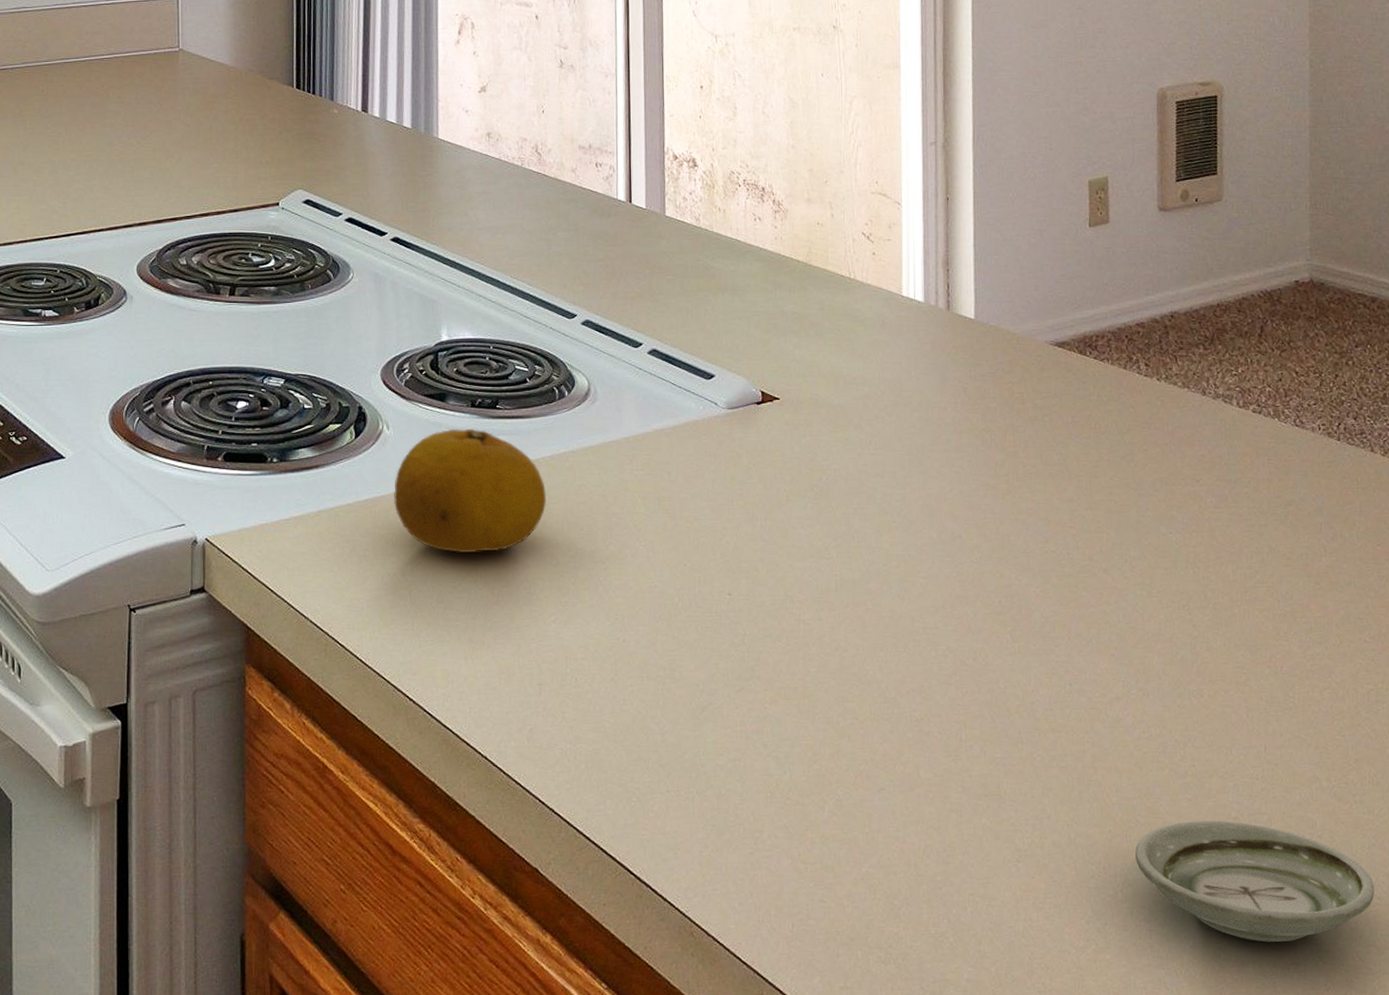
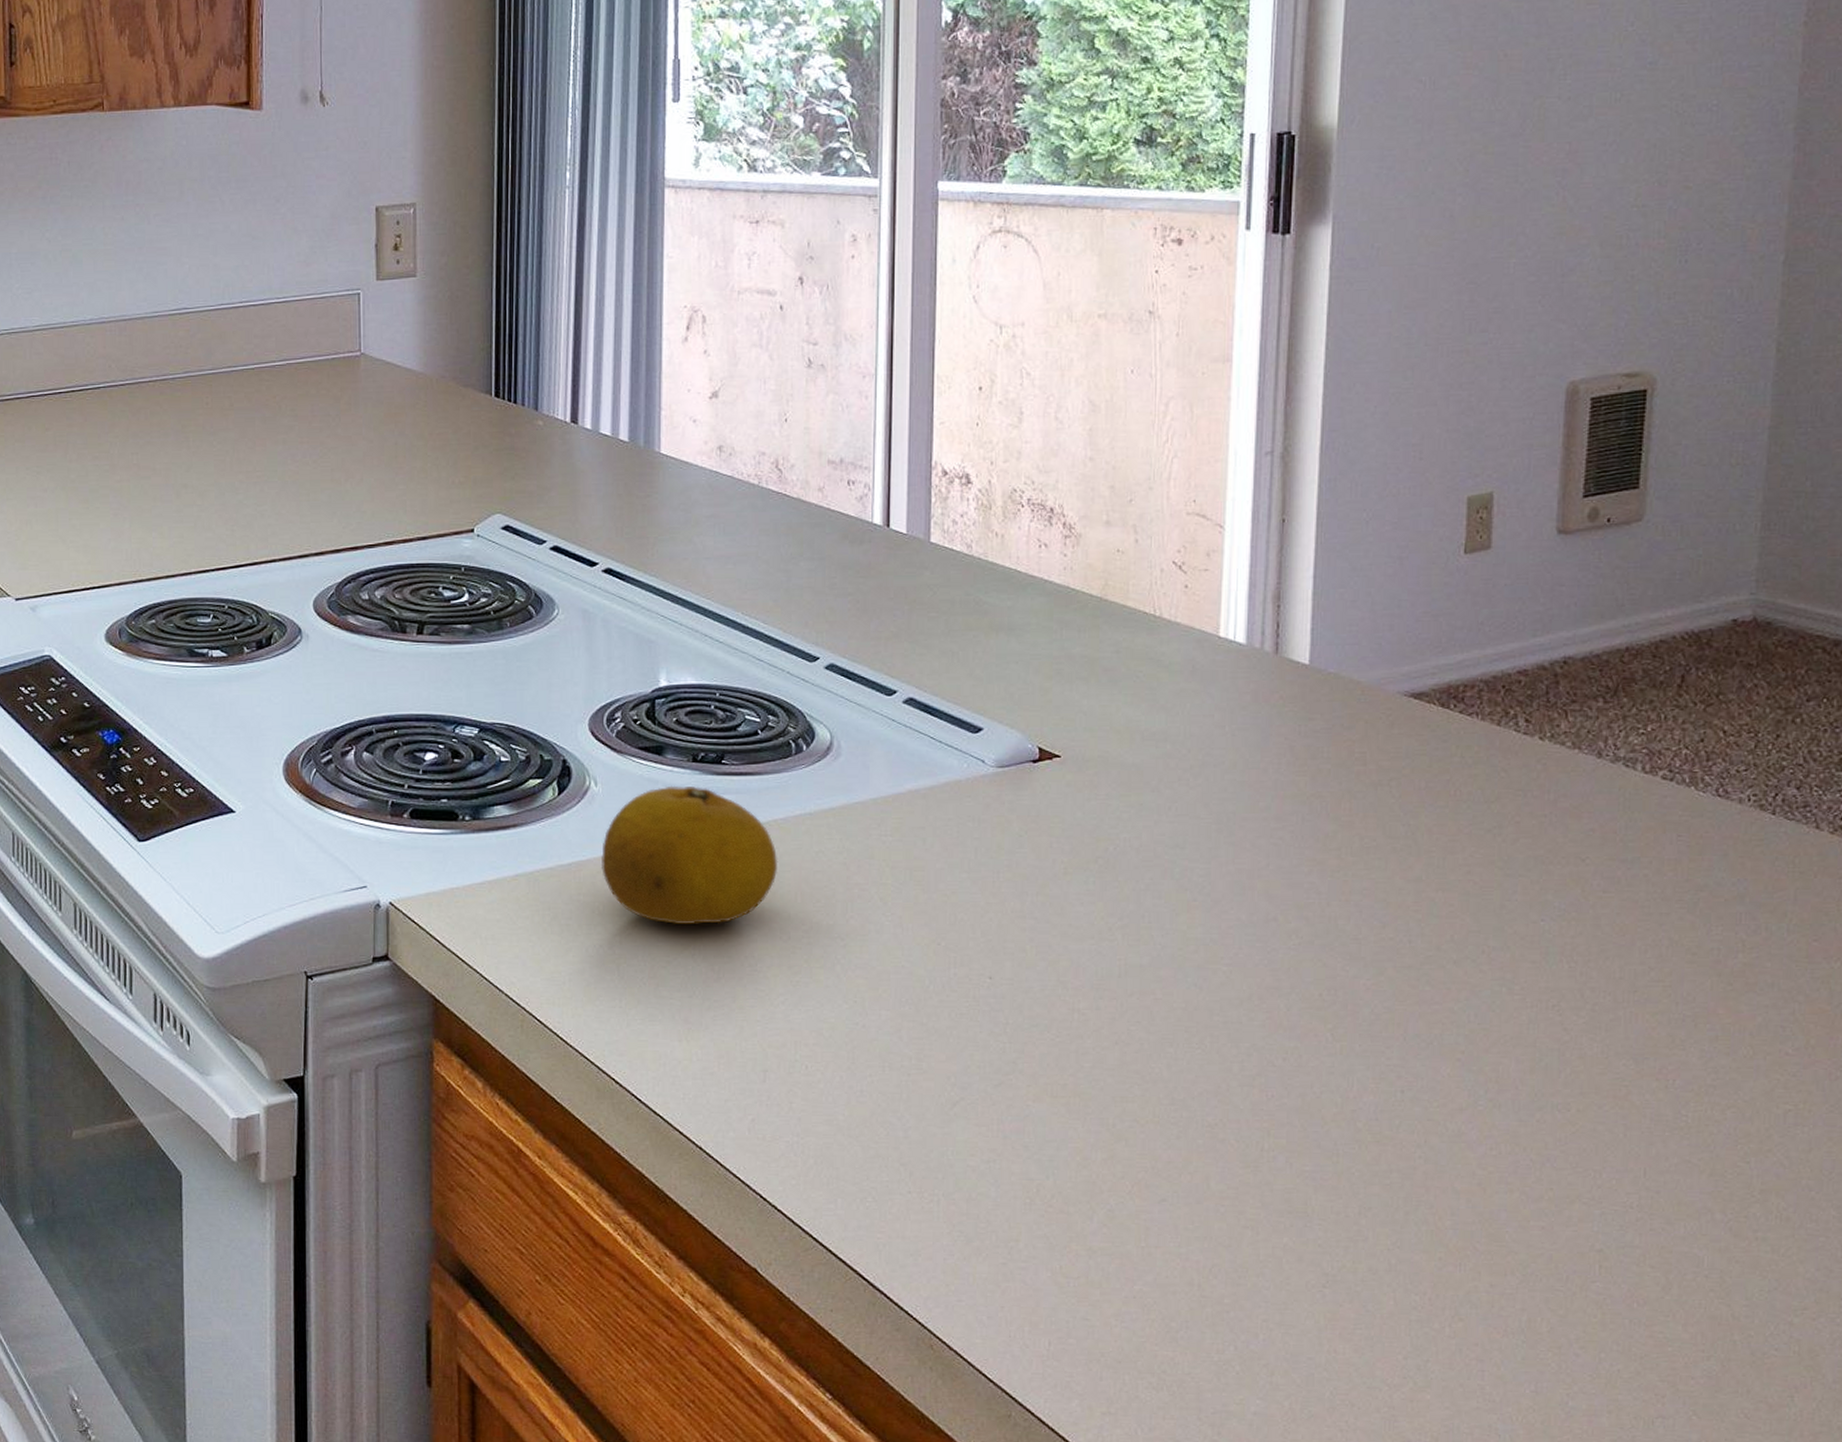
saucer: present [1135,820,1375,942] -> none [1470,1252,1772,1392]

